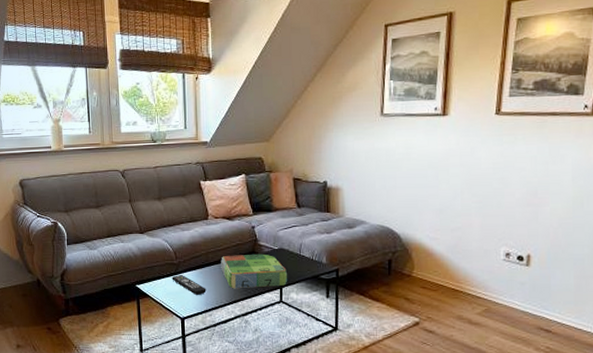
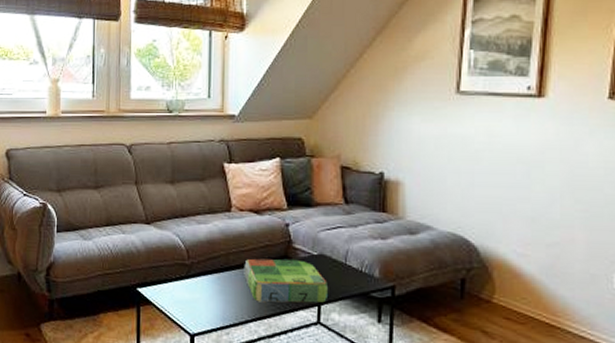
remote control: present [172,275,206,295] -> none [181,279,224,307]

